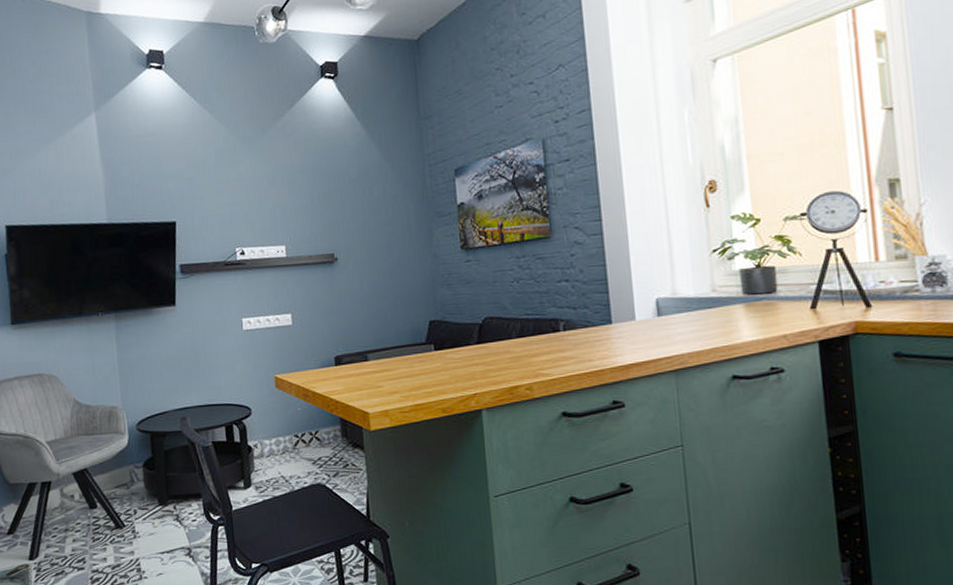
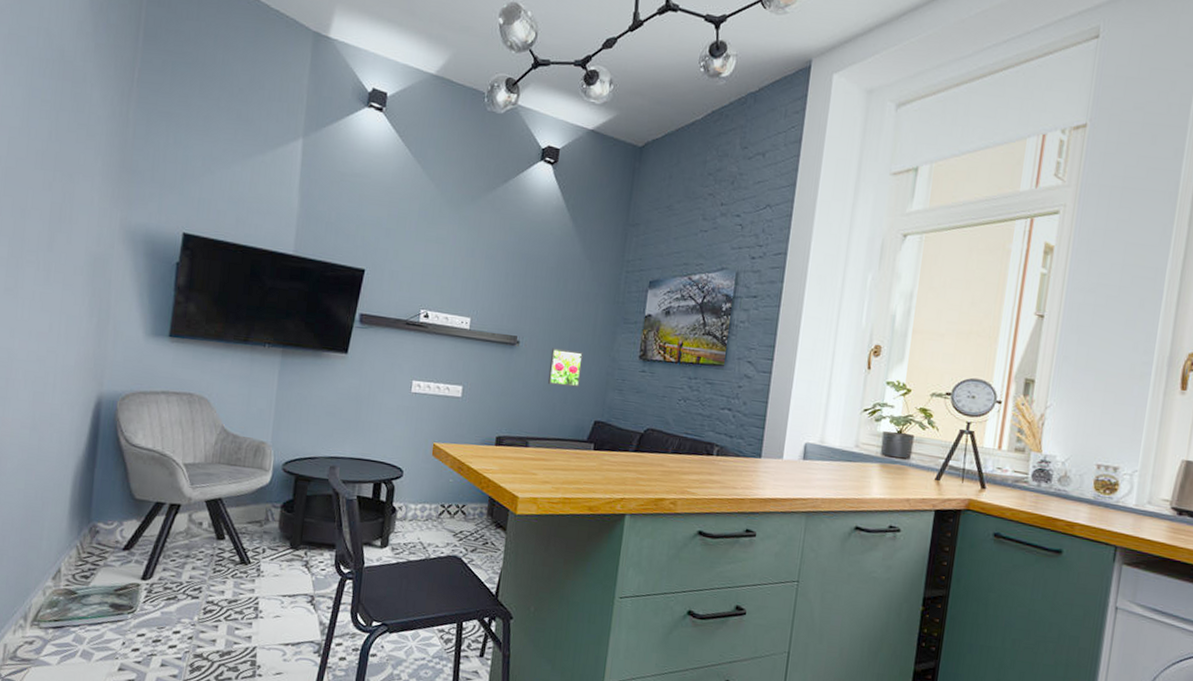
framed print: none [370,254,406,294] -> present [547,348,583,387]

